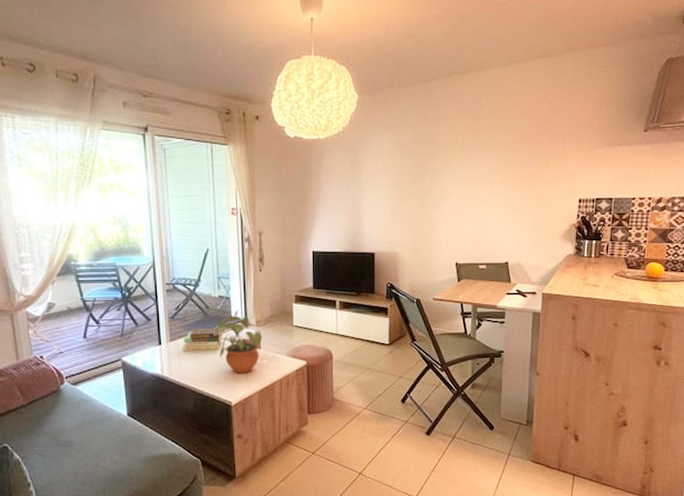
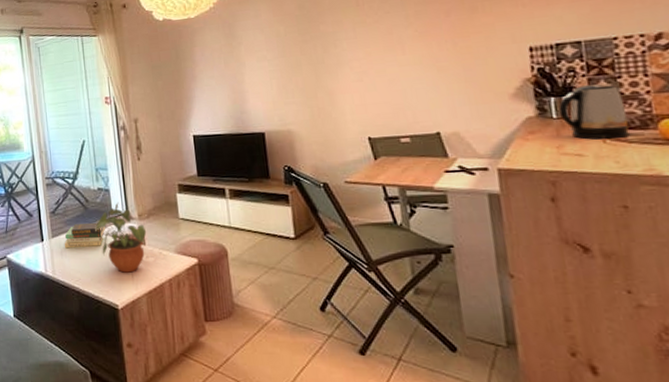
kettle: none [589,232,630,274] -> present [558,83,630,140]

